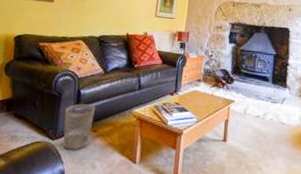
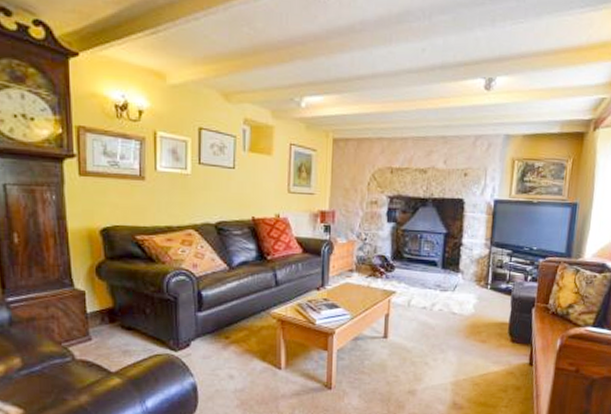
wastebasket: present [63,103,95,150] -> none [186,308,223,361]

